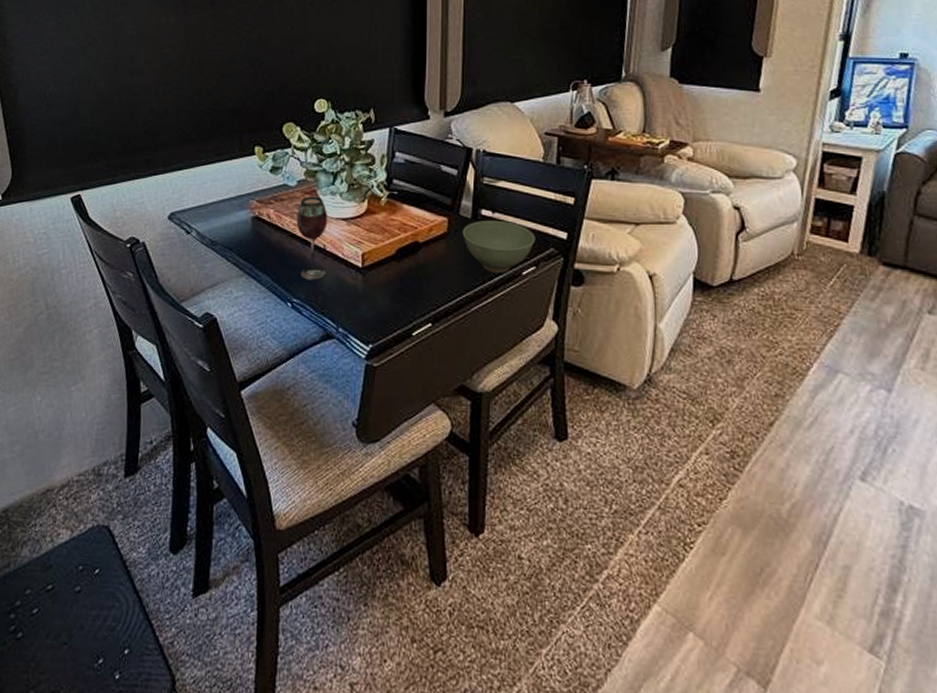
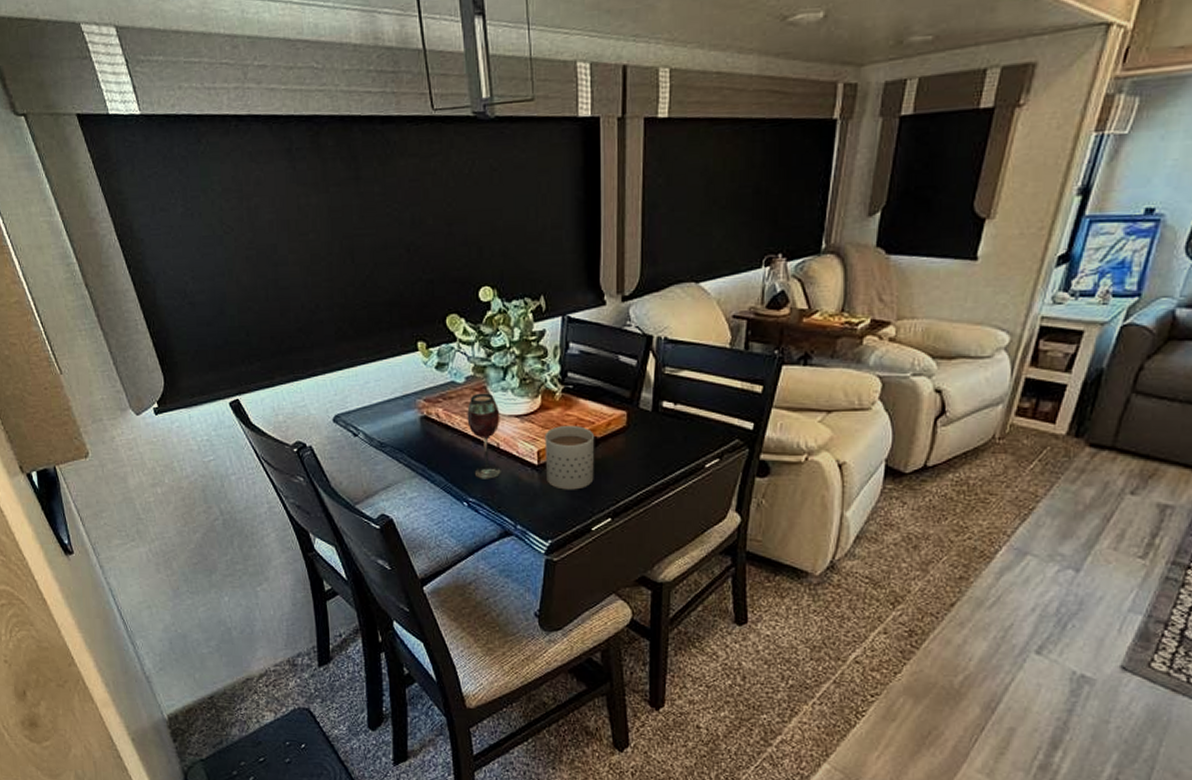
mug: none [369,229,417,294] -> present [544,425,595,490]
bowl: present [462,219,536,273] -> none [642,412,720,466]

